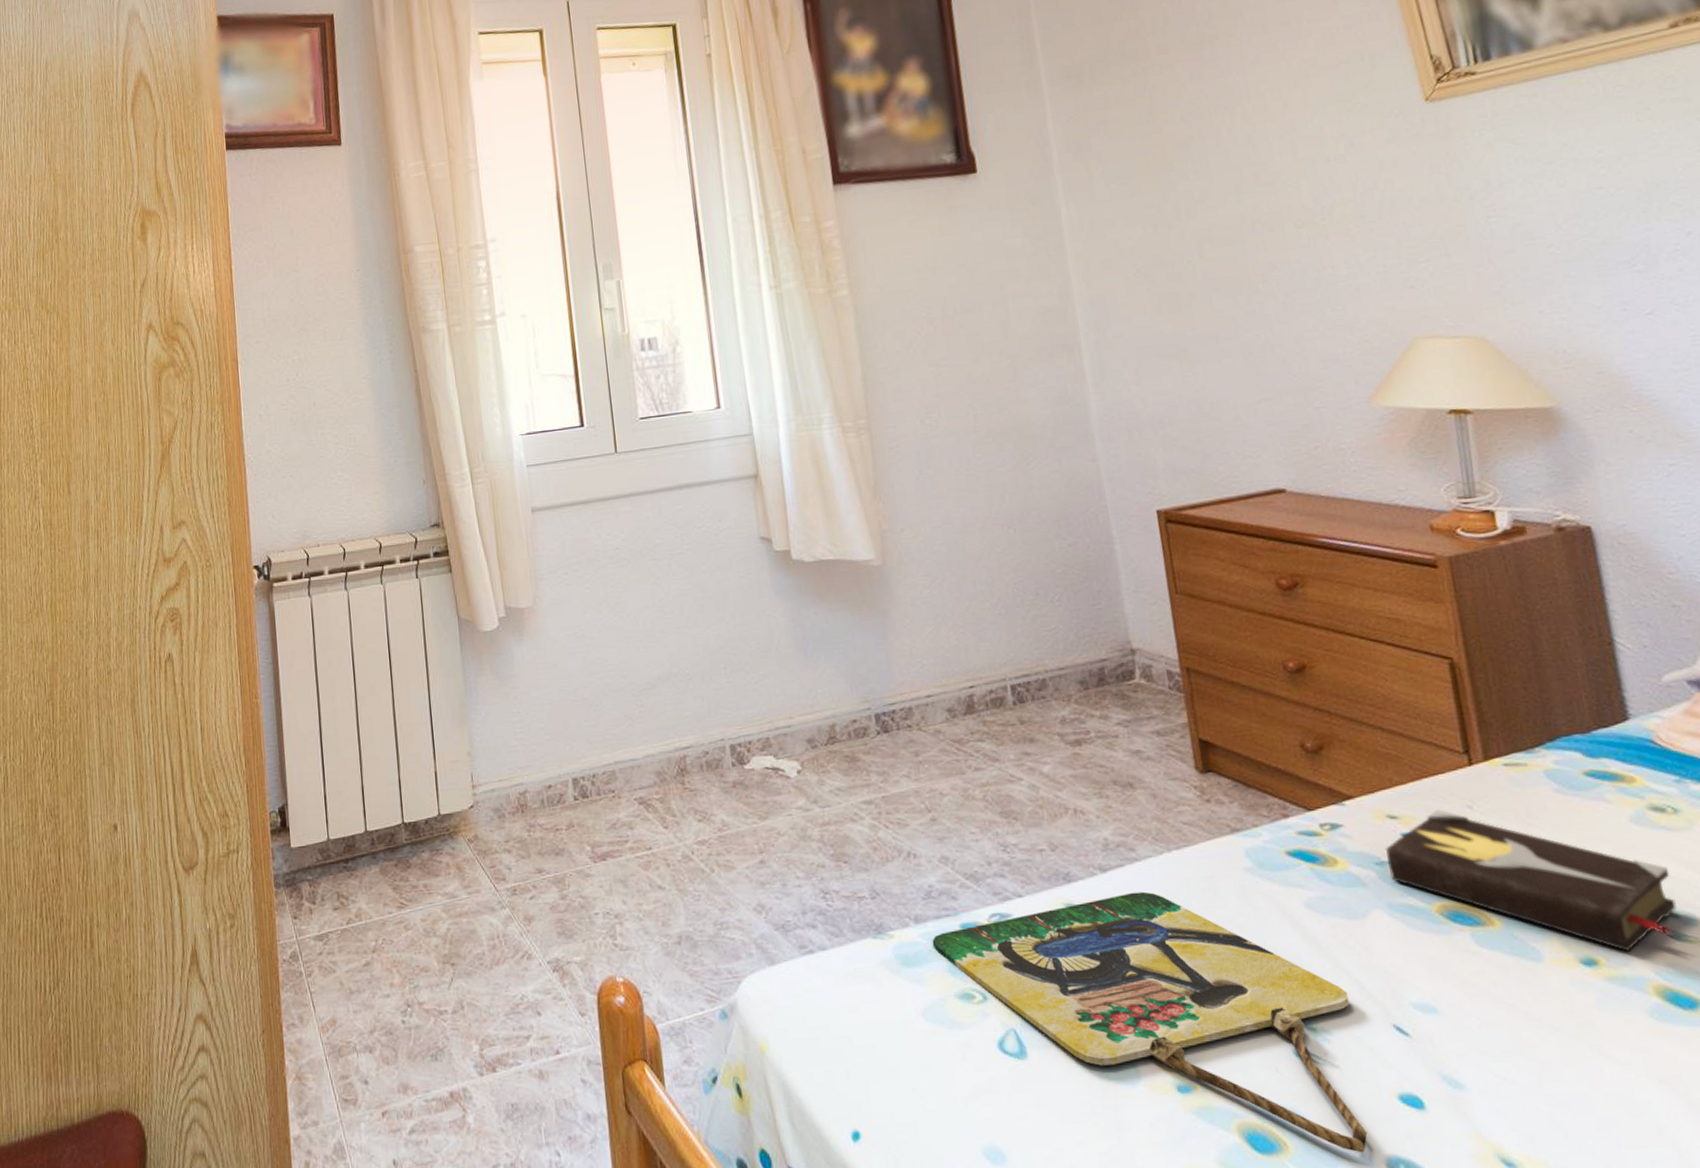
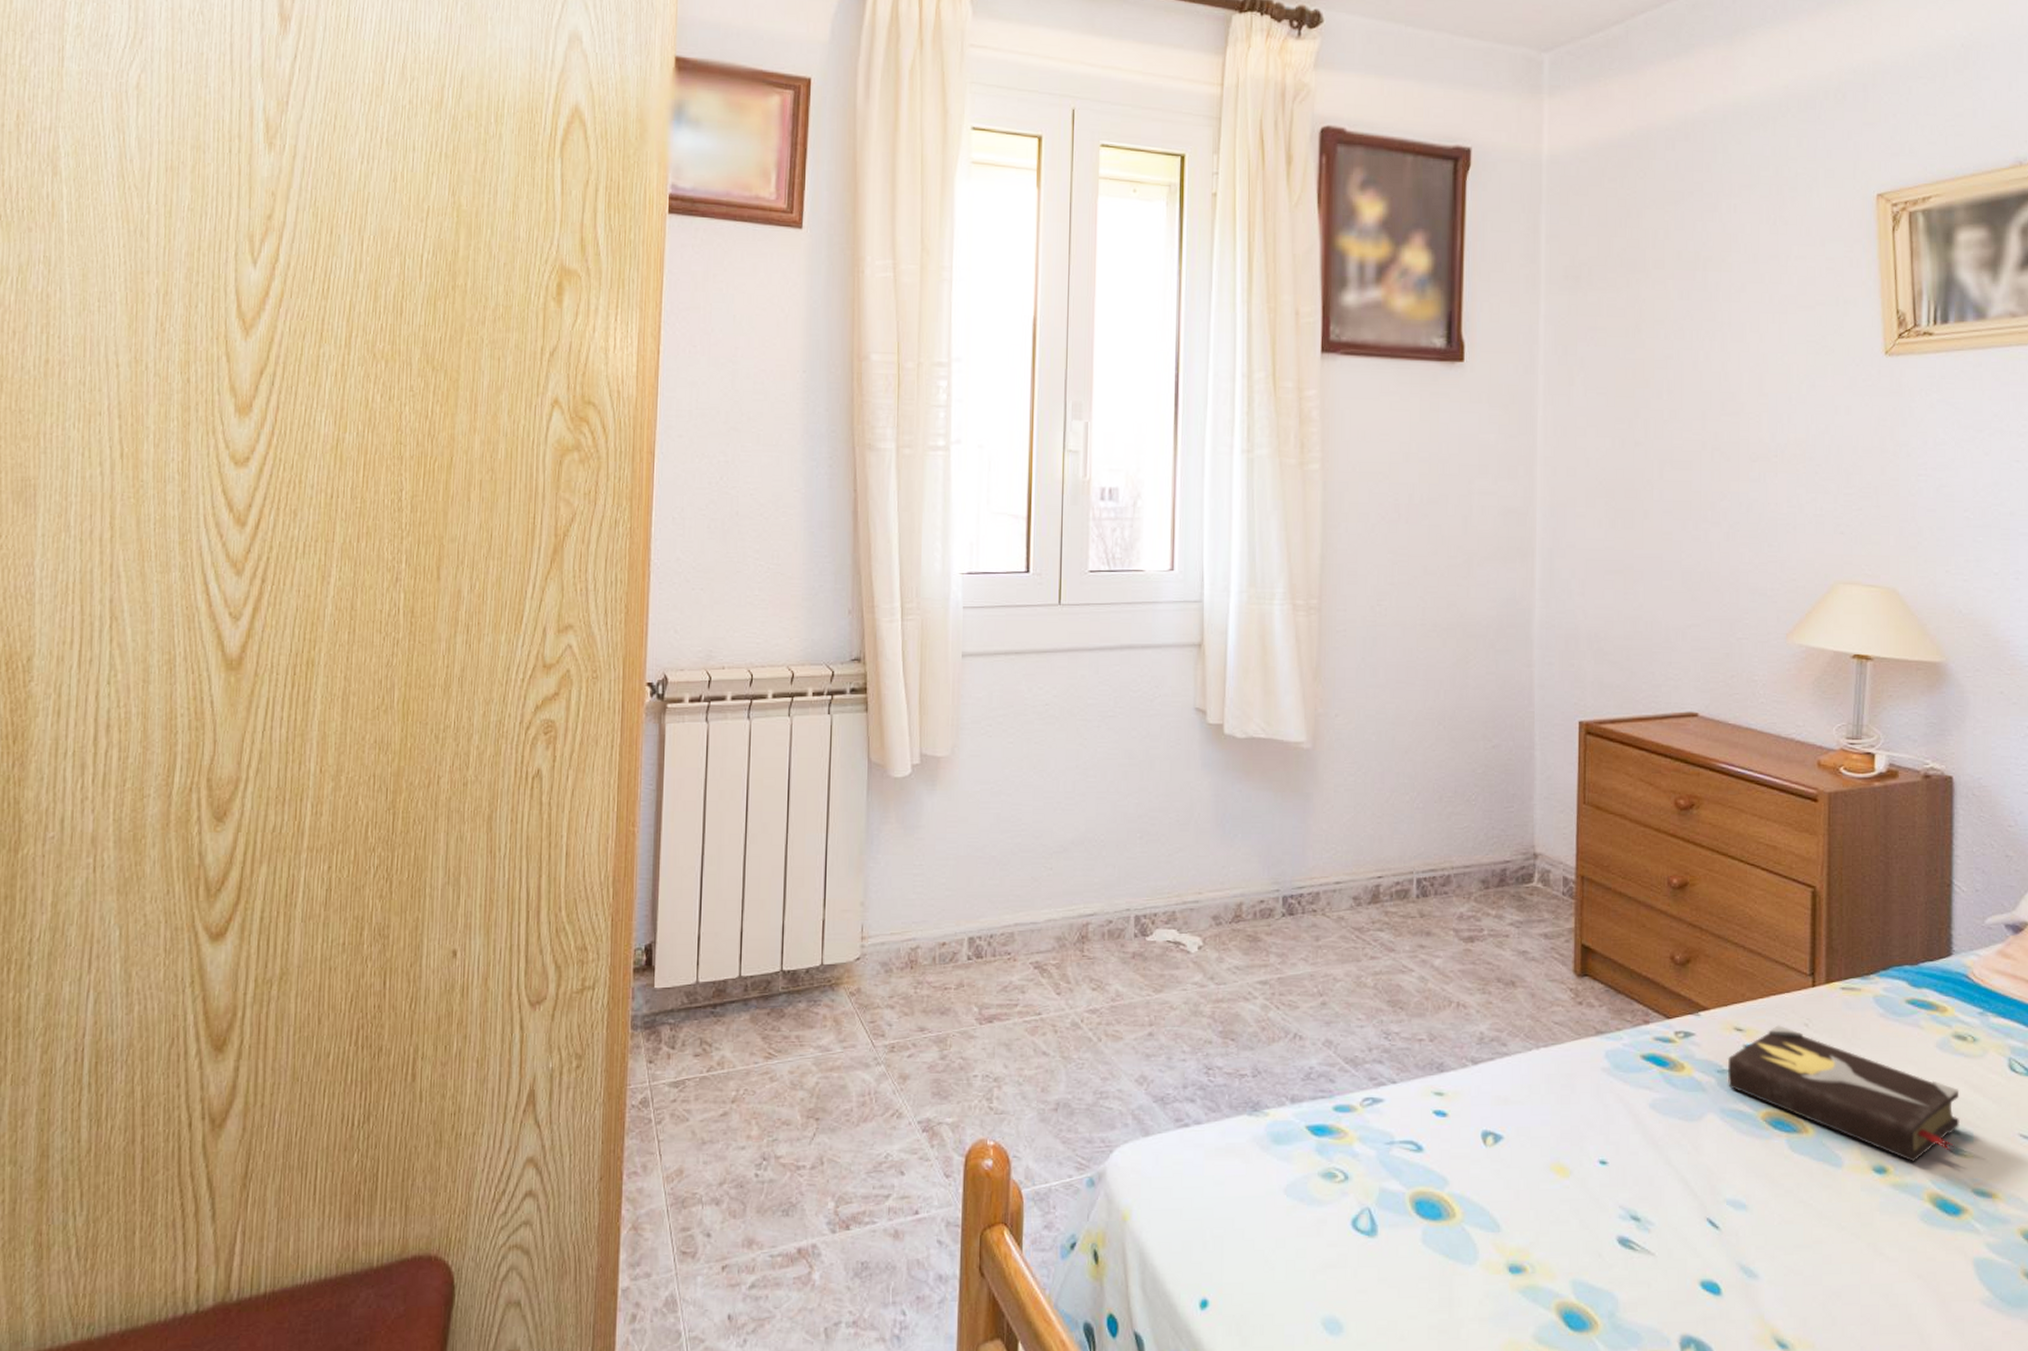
home sign: present [932,891,1368,1153] -> none [1304,1085,1673,1333]

